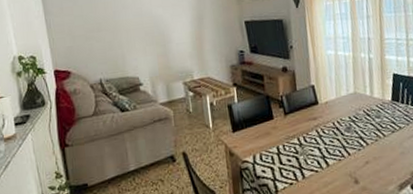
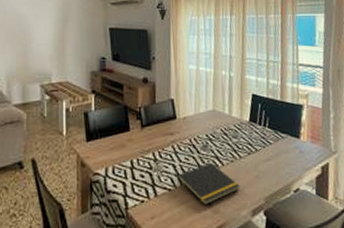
notepad: none [323,142,386,184] -> present [176,162,240,206]

